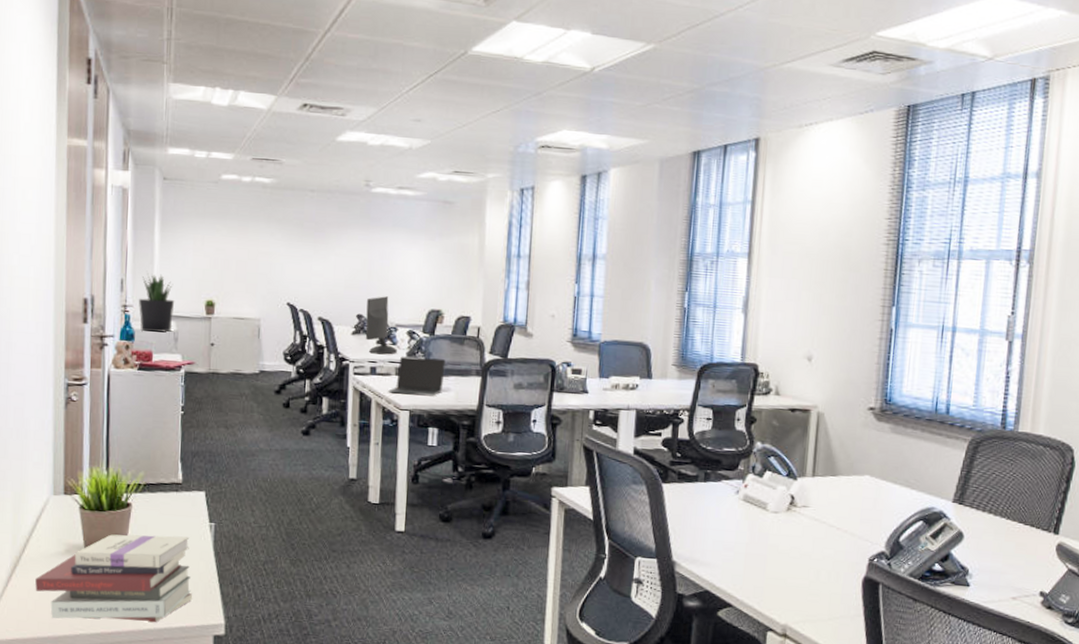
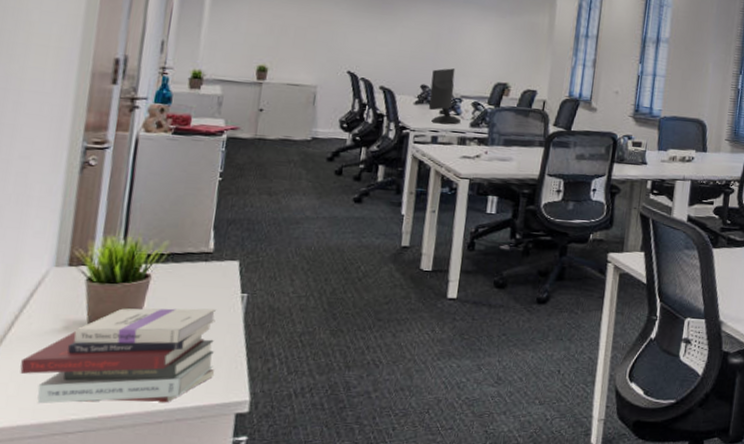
planter: present [138,273,175,333] -> none [179,35,223,97]
laptop: present [388,356,446,395] -> none [448,126,510,165]

